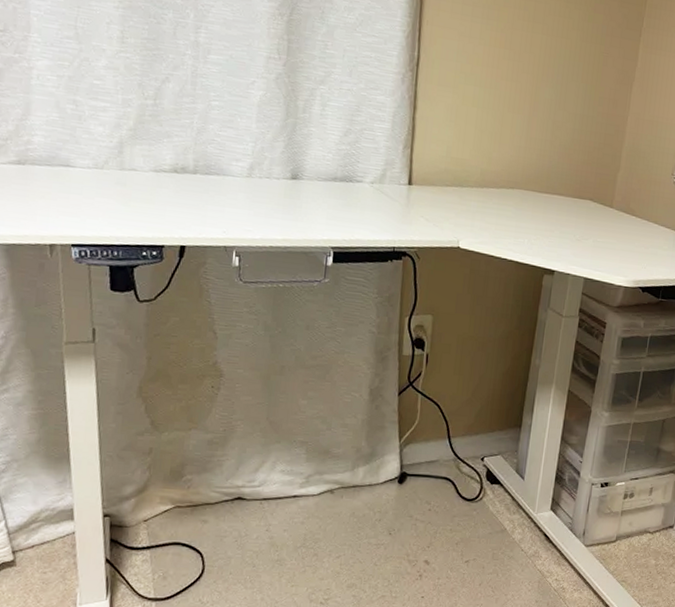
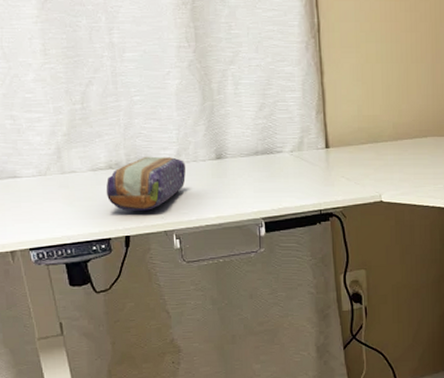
pencil case: none [166,165,257,222] -> present [106,156,186,211]

